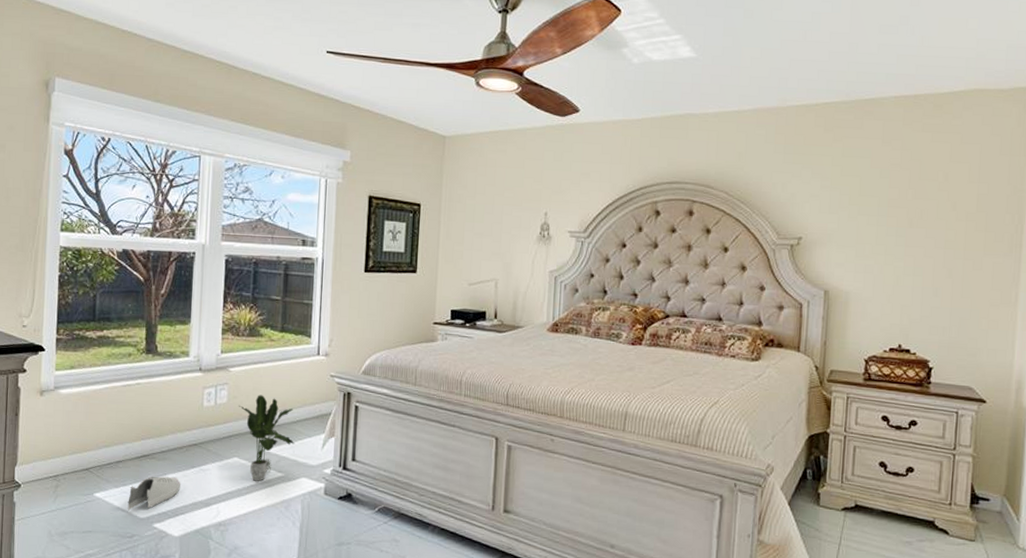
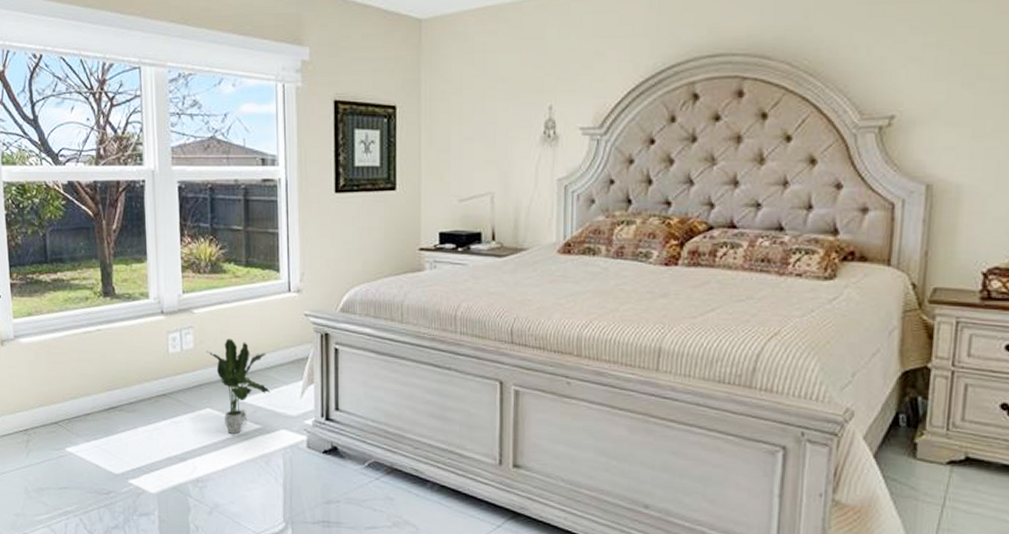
shoe: present [127,476,181,511] -> none [100,429,153,466]

